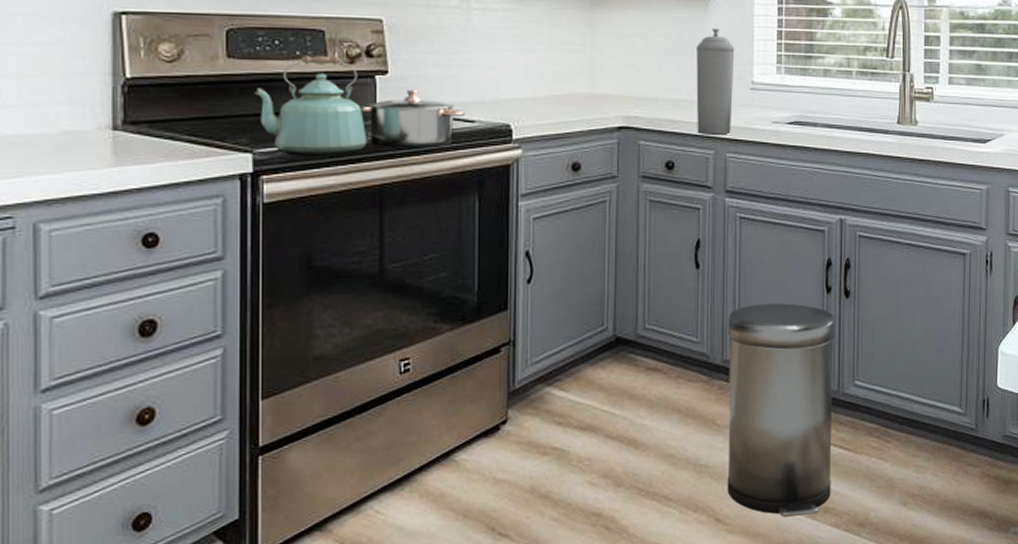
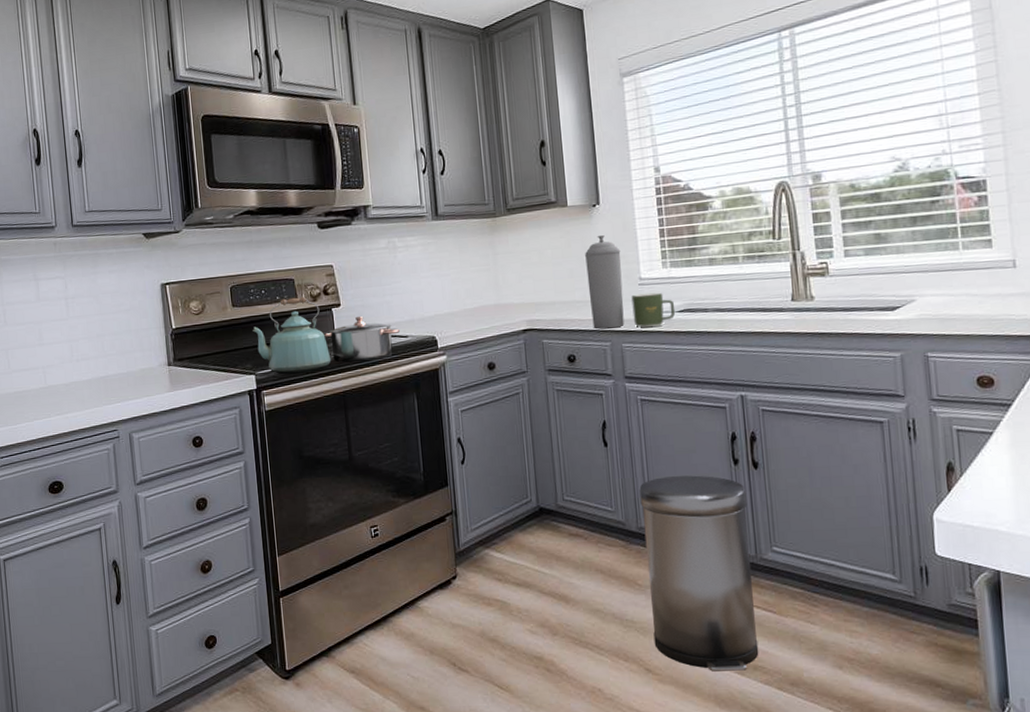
mug: none [741,99,785,137] -> present [631,292,676,327]

